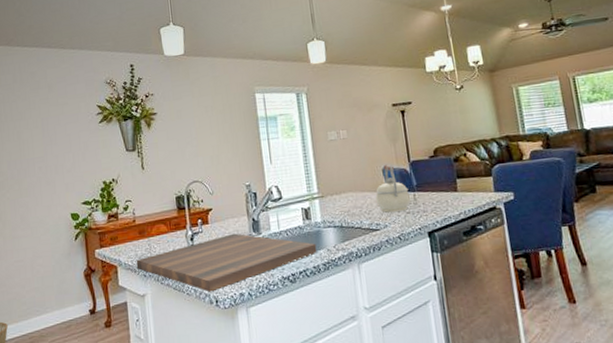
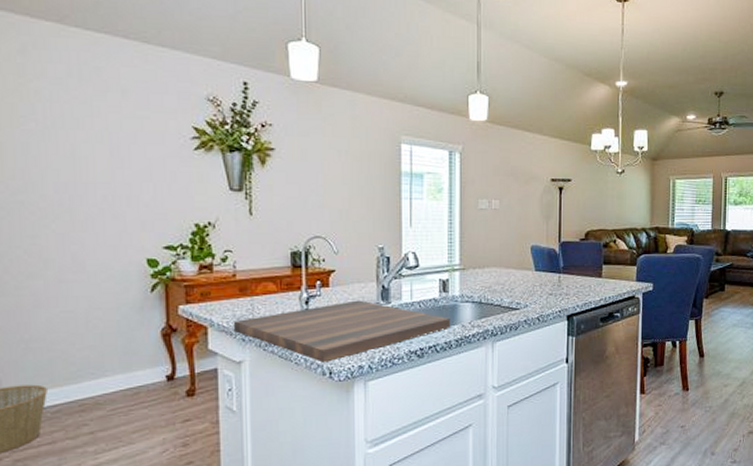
kettle: present [374,164,411,213] -> none [520,242,556,293]

